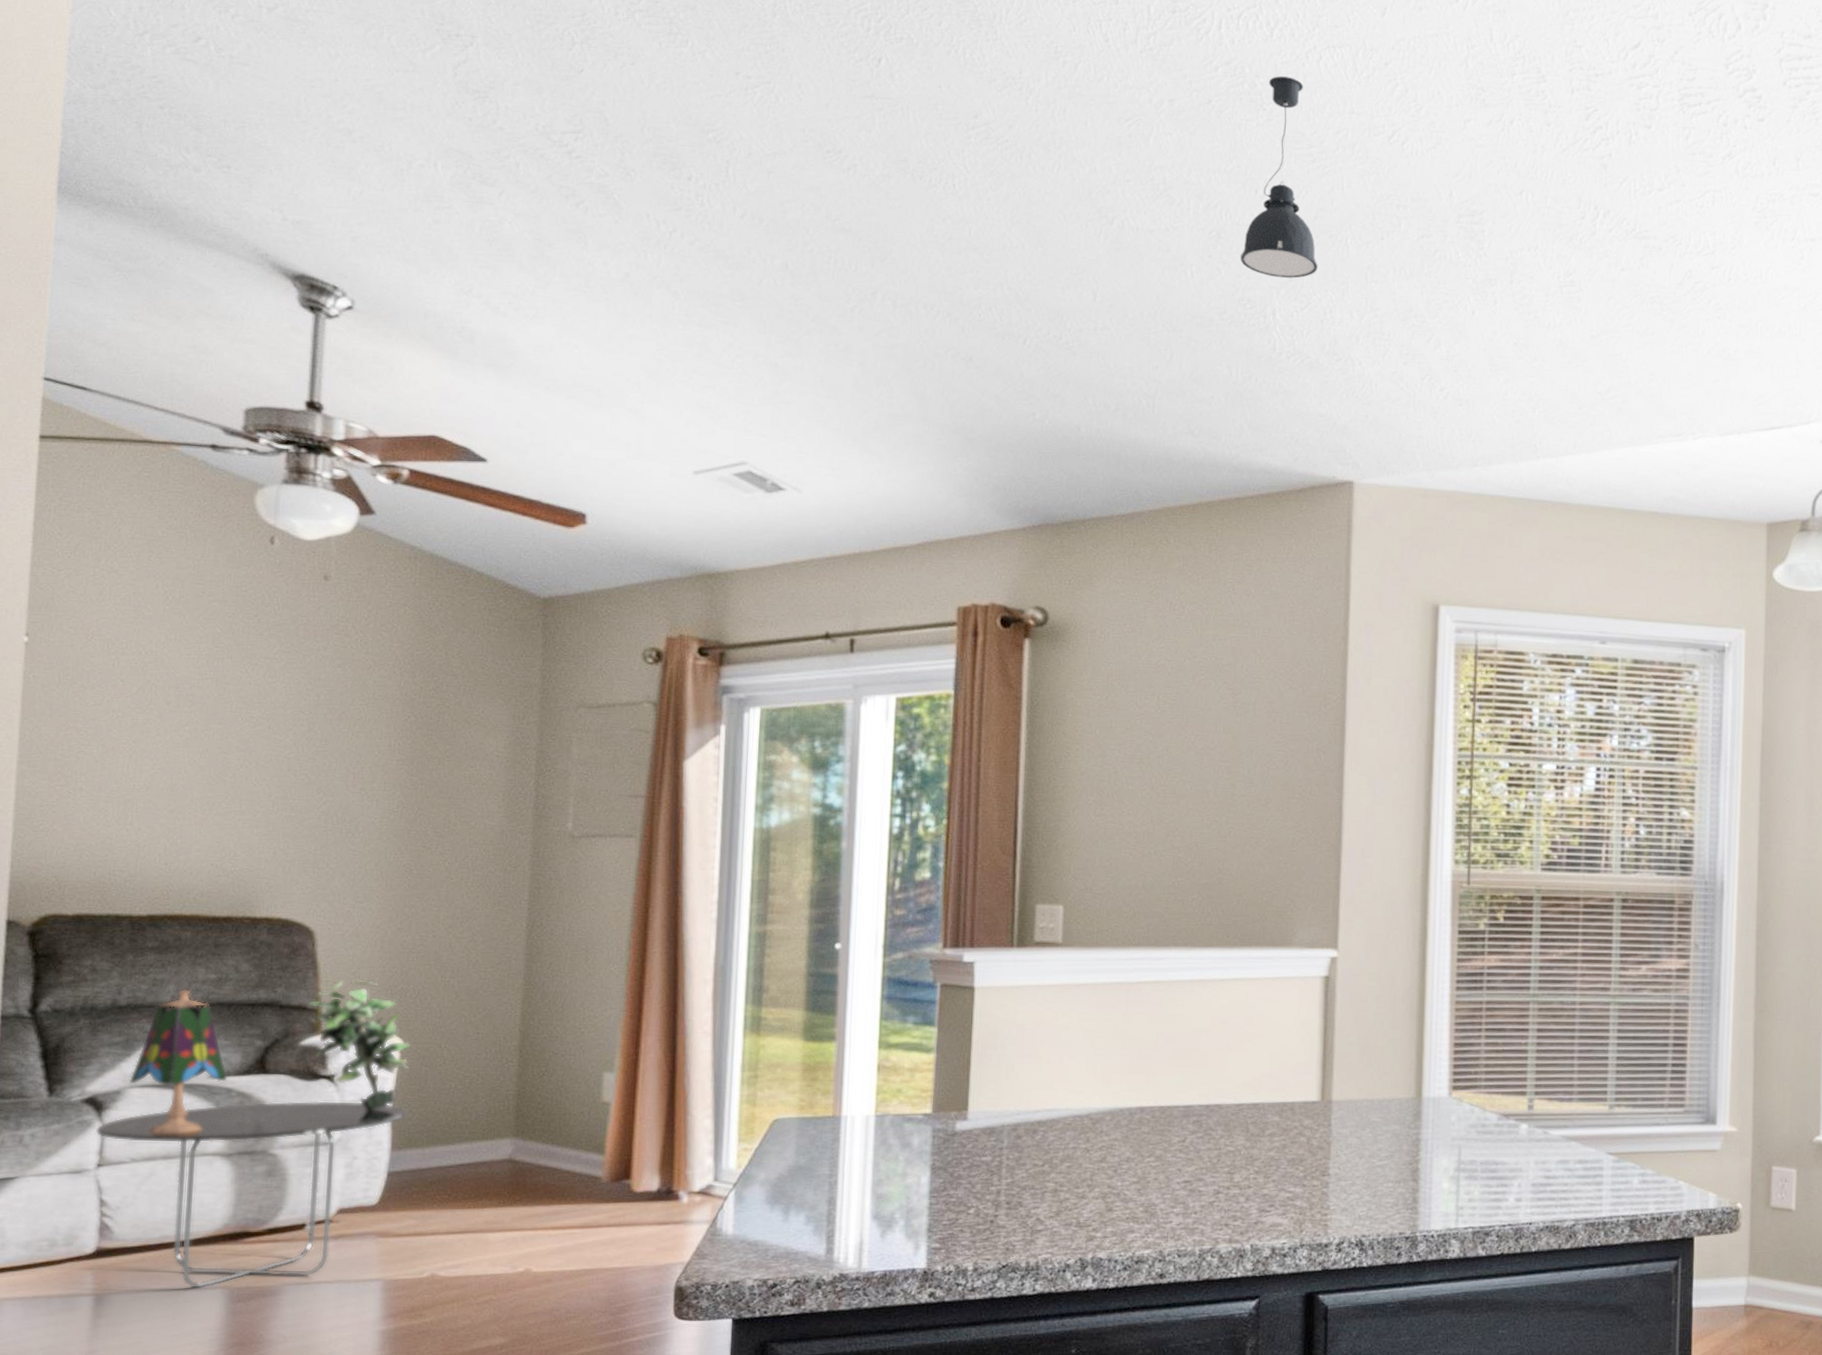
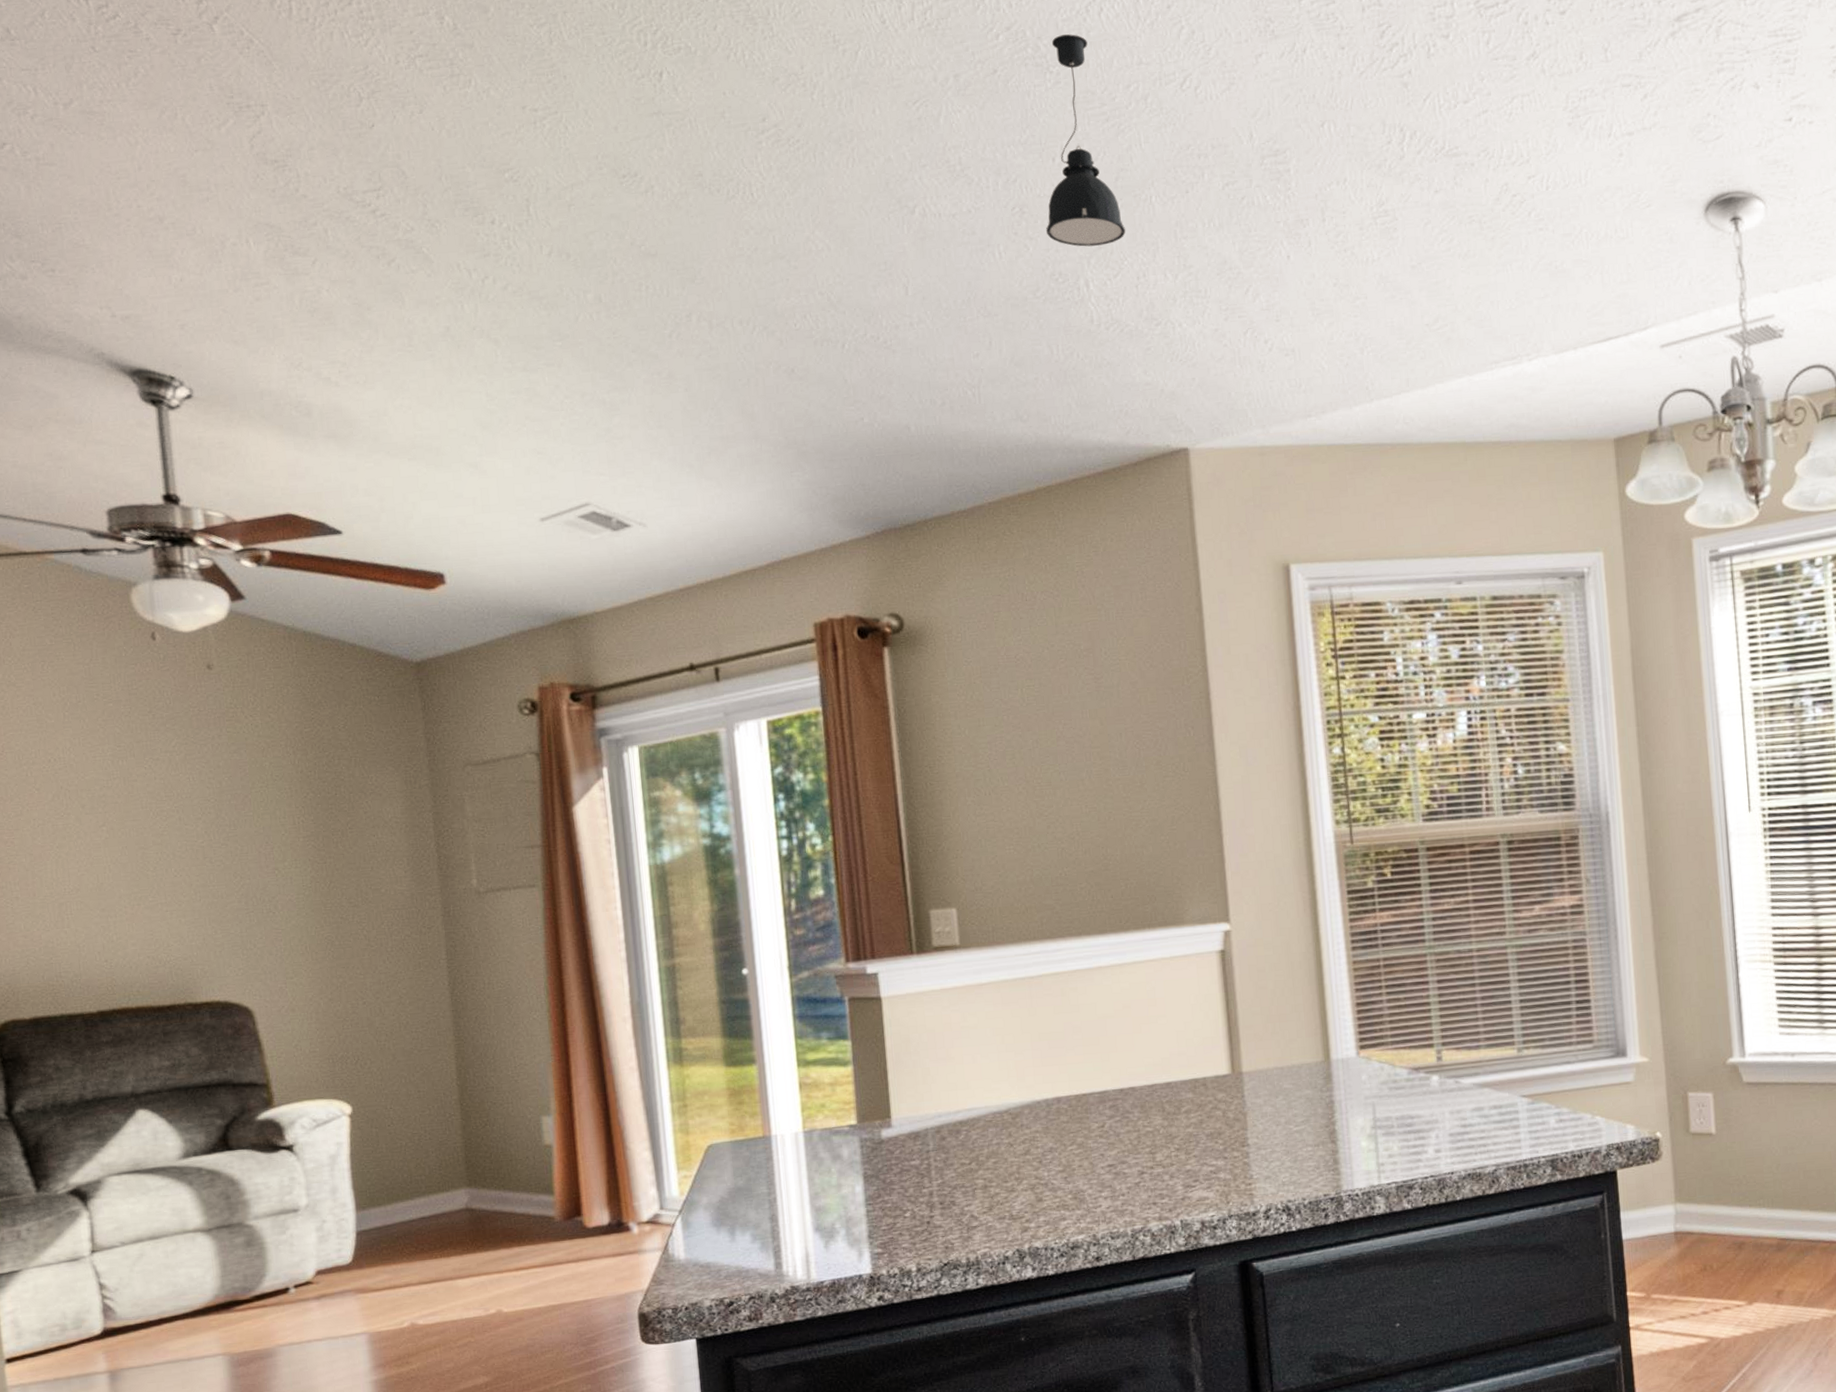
side table: present [95,1100,408,1289] -> none [84,1167,366,1358]
table lamp: present [129,988,228,1134] -> none [106,1077,196,1218]
potted plant: present [308,979,410,1111] -> none [257,1051,360,1176]

